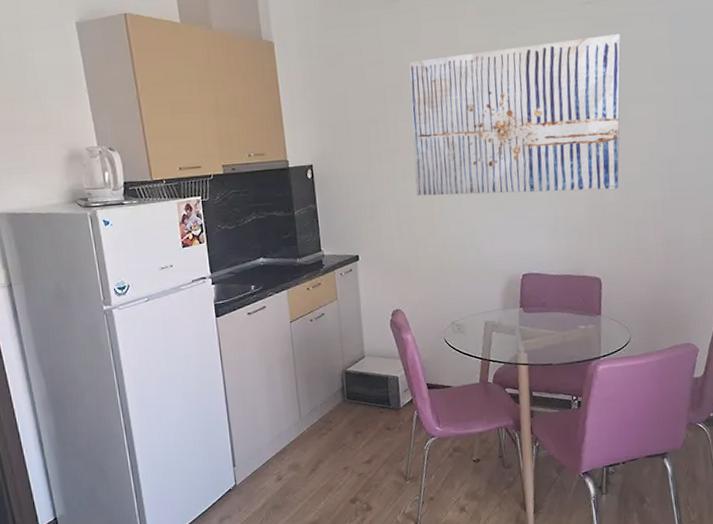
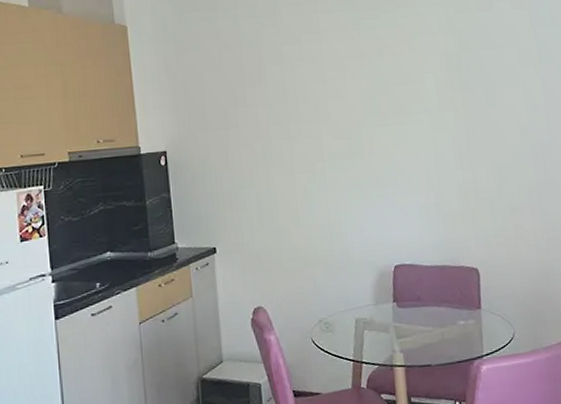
wall art: present [409,33,621,196] -> none [268,18,491,183]

